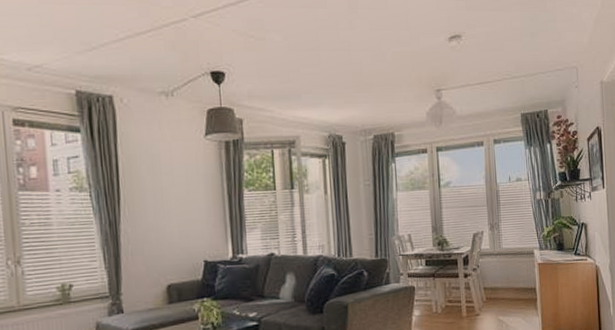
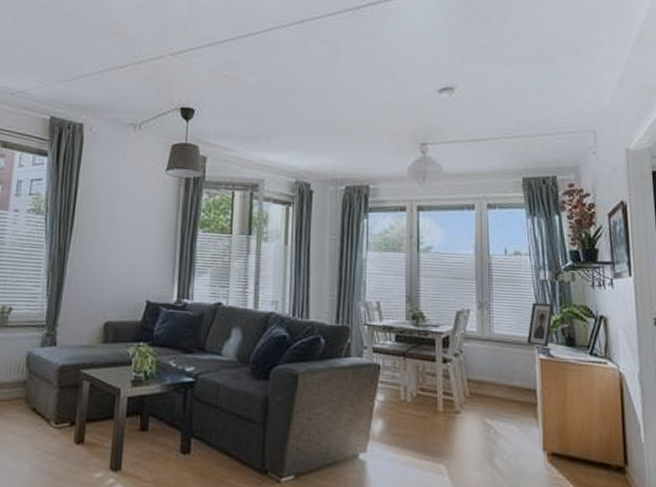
picture frame: none [528,218,548,254] -> present [527,302,555,348]

